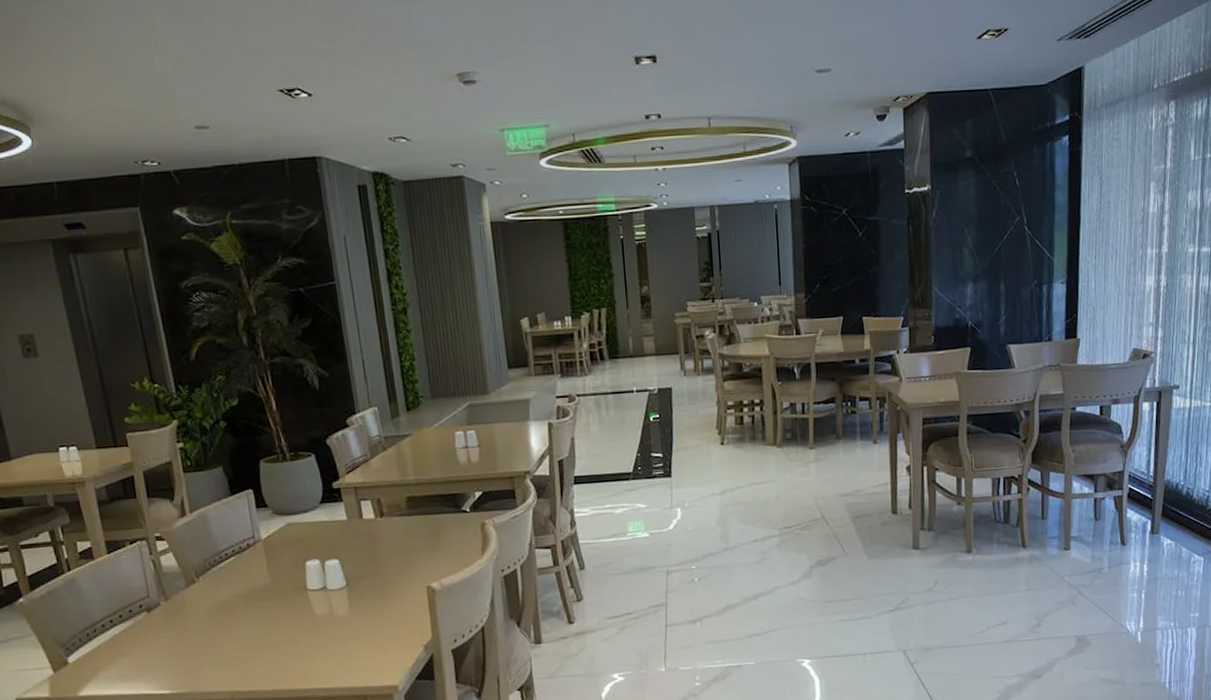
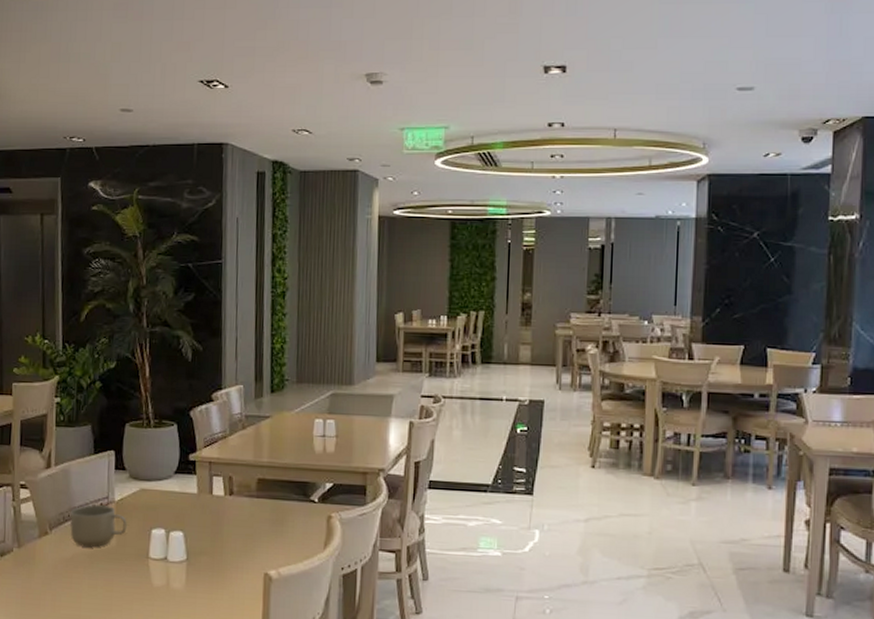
cup: none [215,545,279,589] -> present [69,505,127,547]

